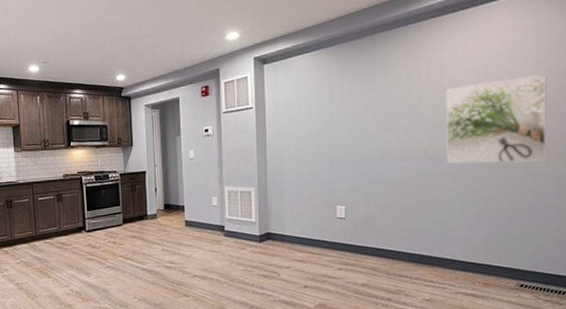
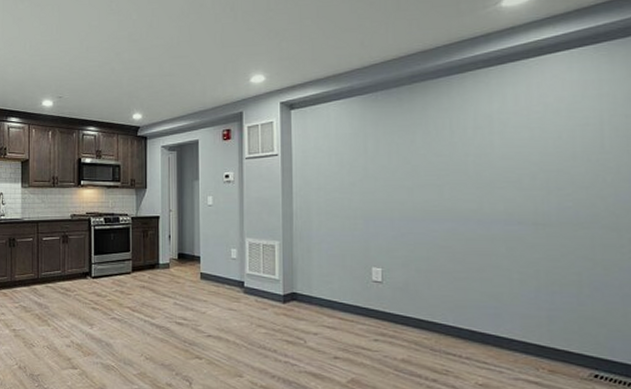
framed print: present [446,73,547,164] -> none [496,133,618,231]

